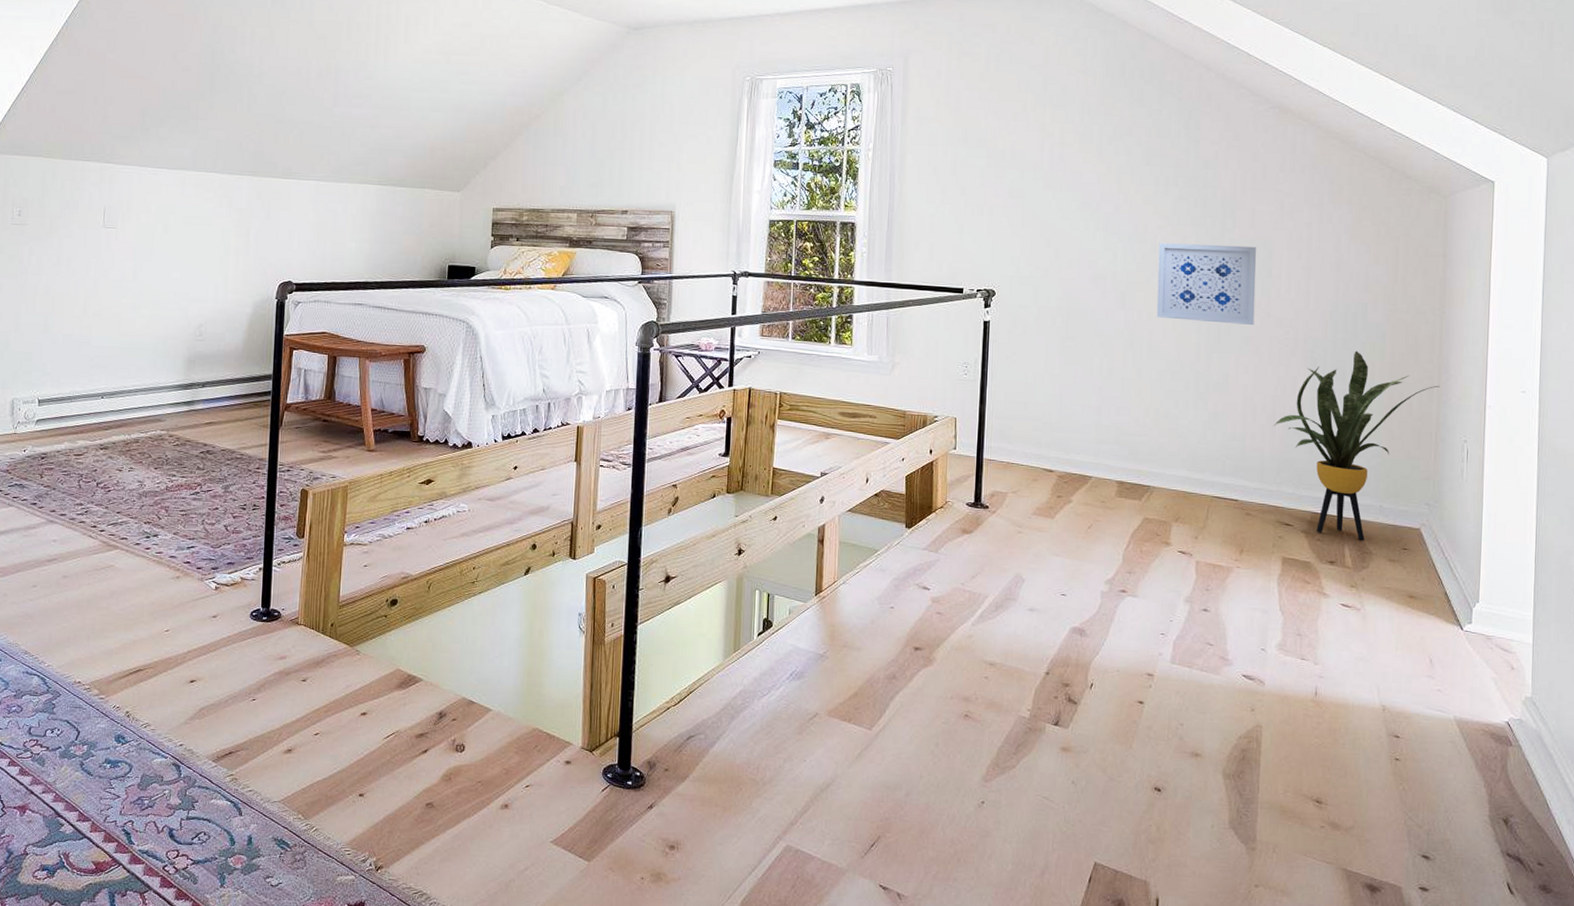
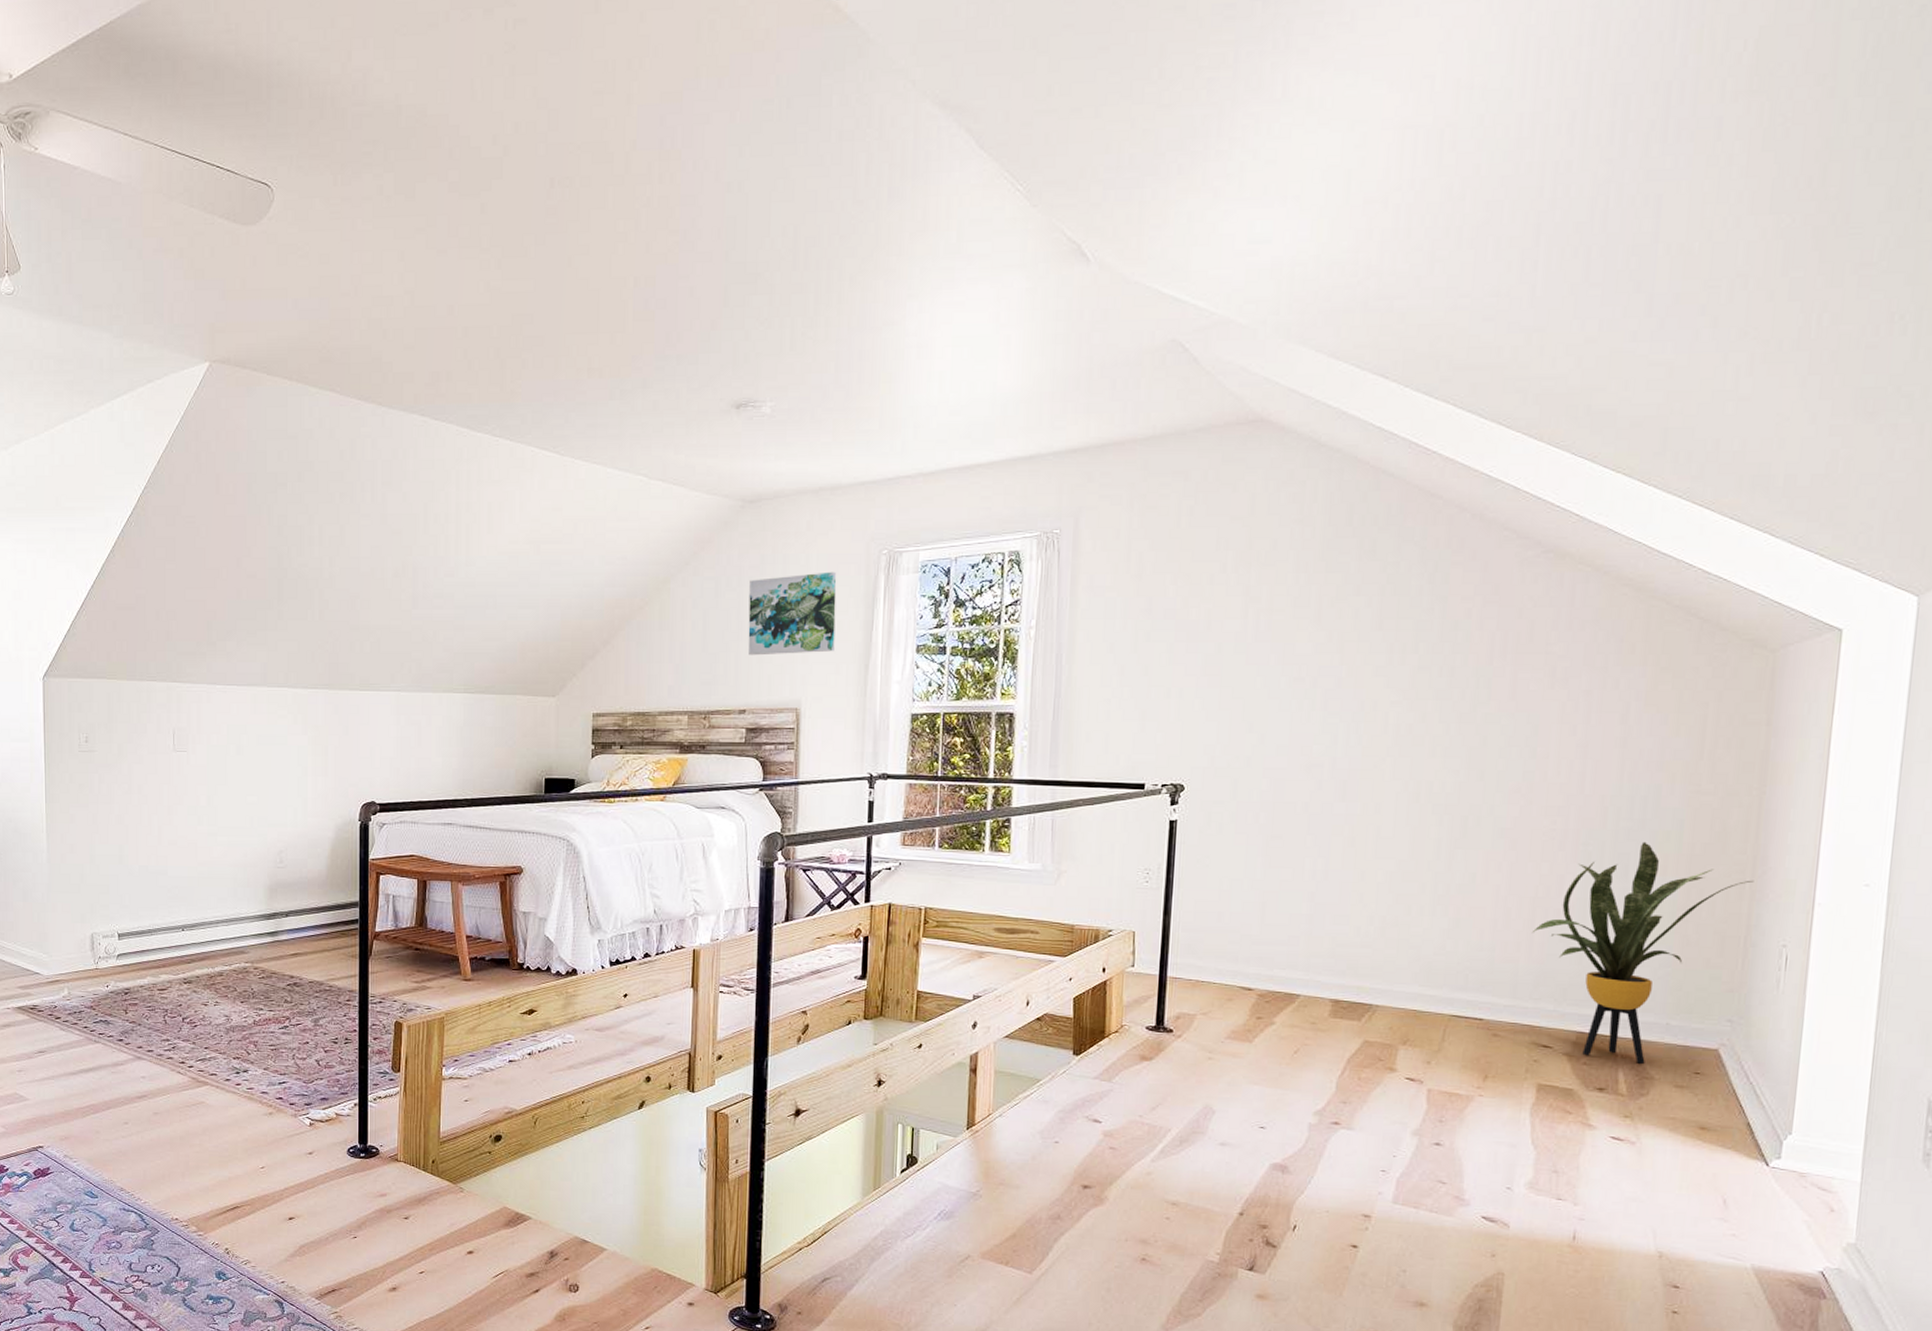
wall art: none [630,93,707,163] -> present [748,571,837,656]
wall art: present [1156,243,1257,325] -> none [1385,721,1517,815]

